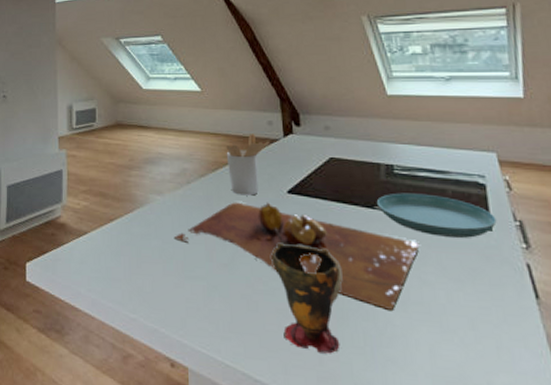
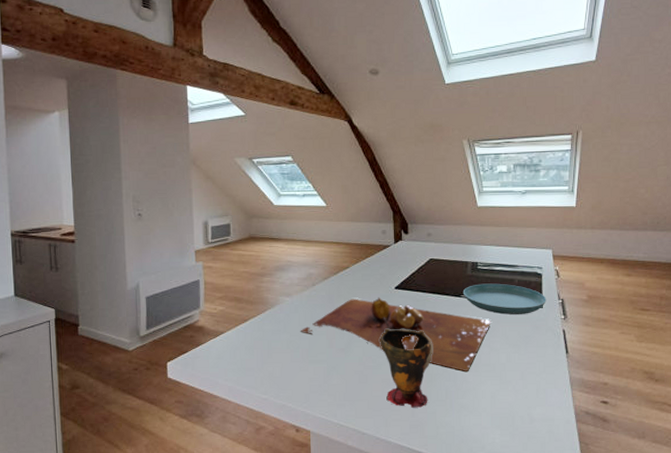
utensil holder: present [226,134,270,196] -> none [346,242,383,293]

